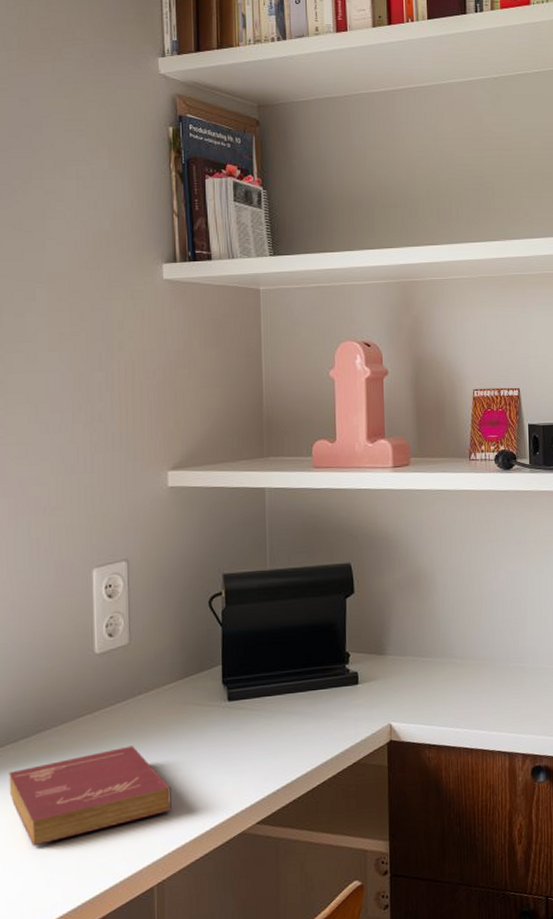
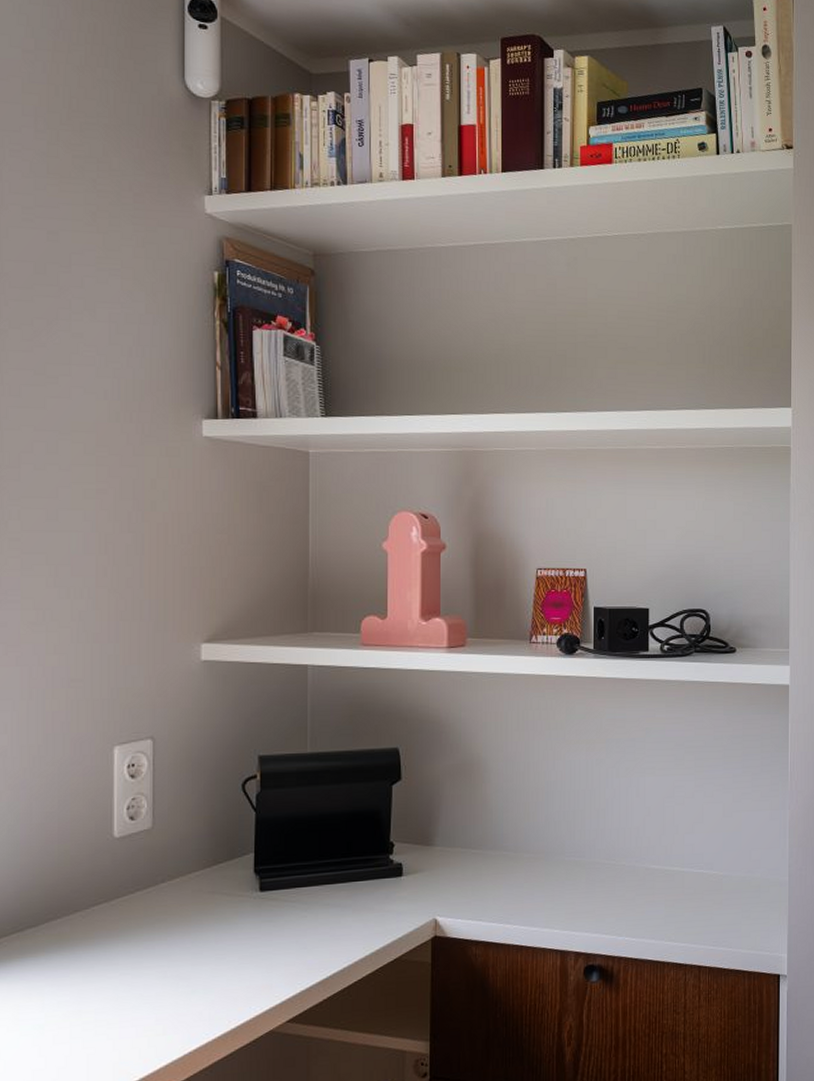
book: present [9,745,172,846] -> none [13,937,194,1044]

